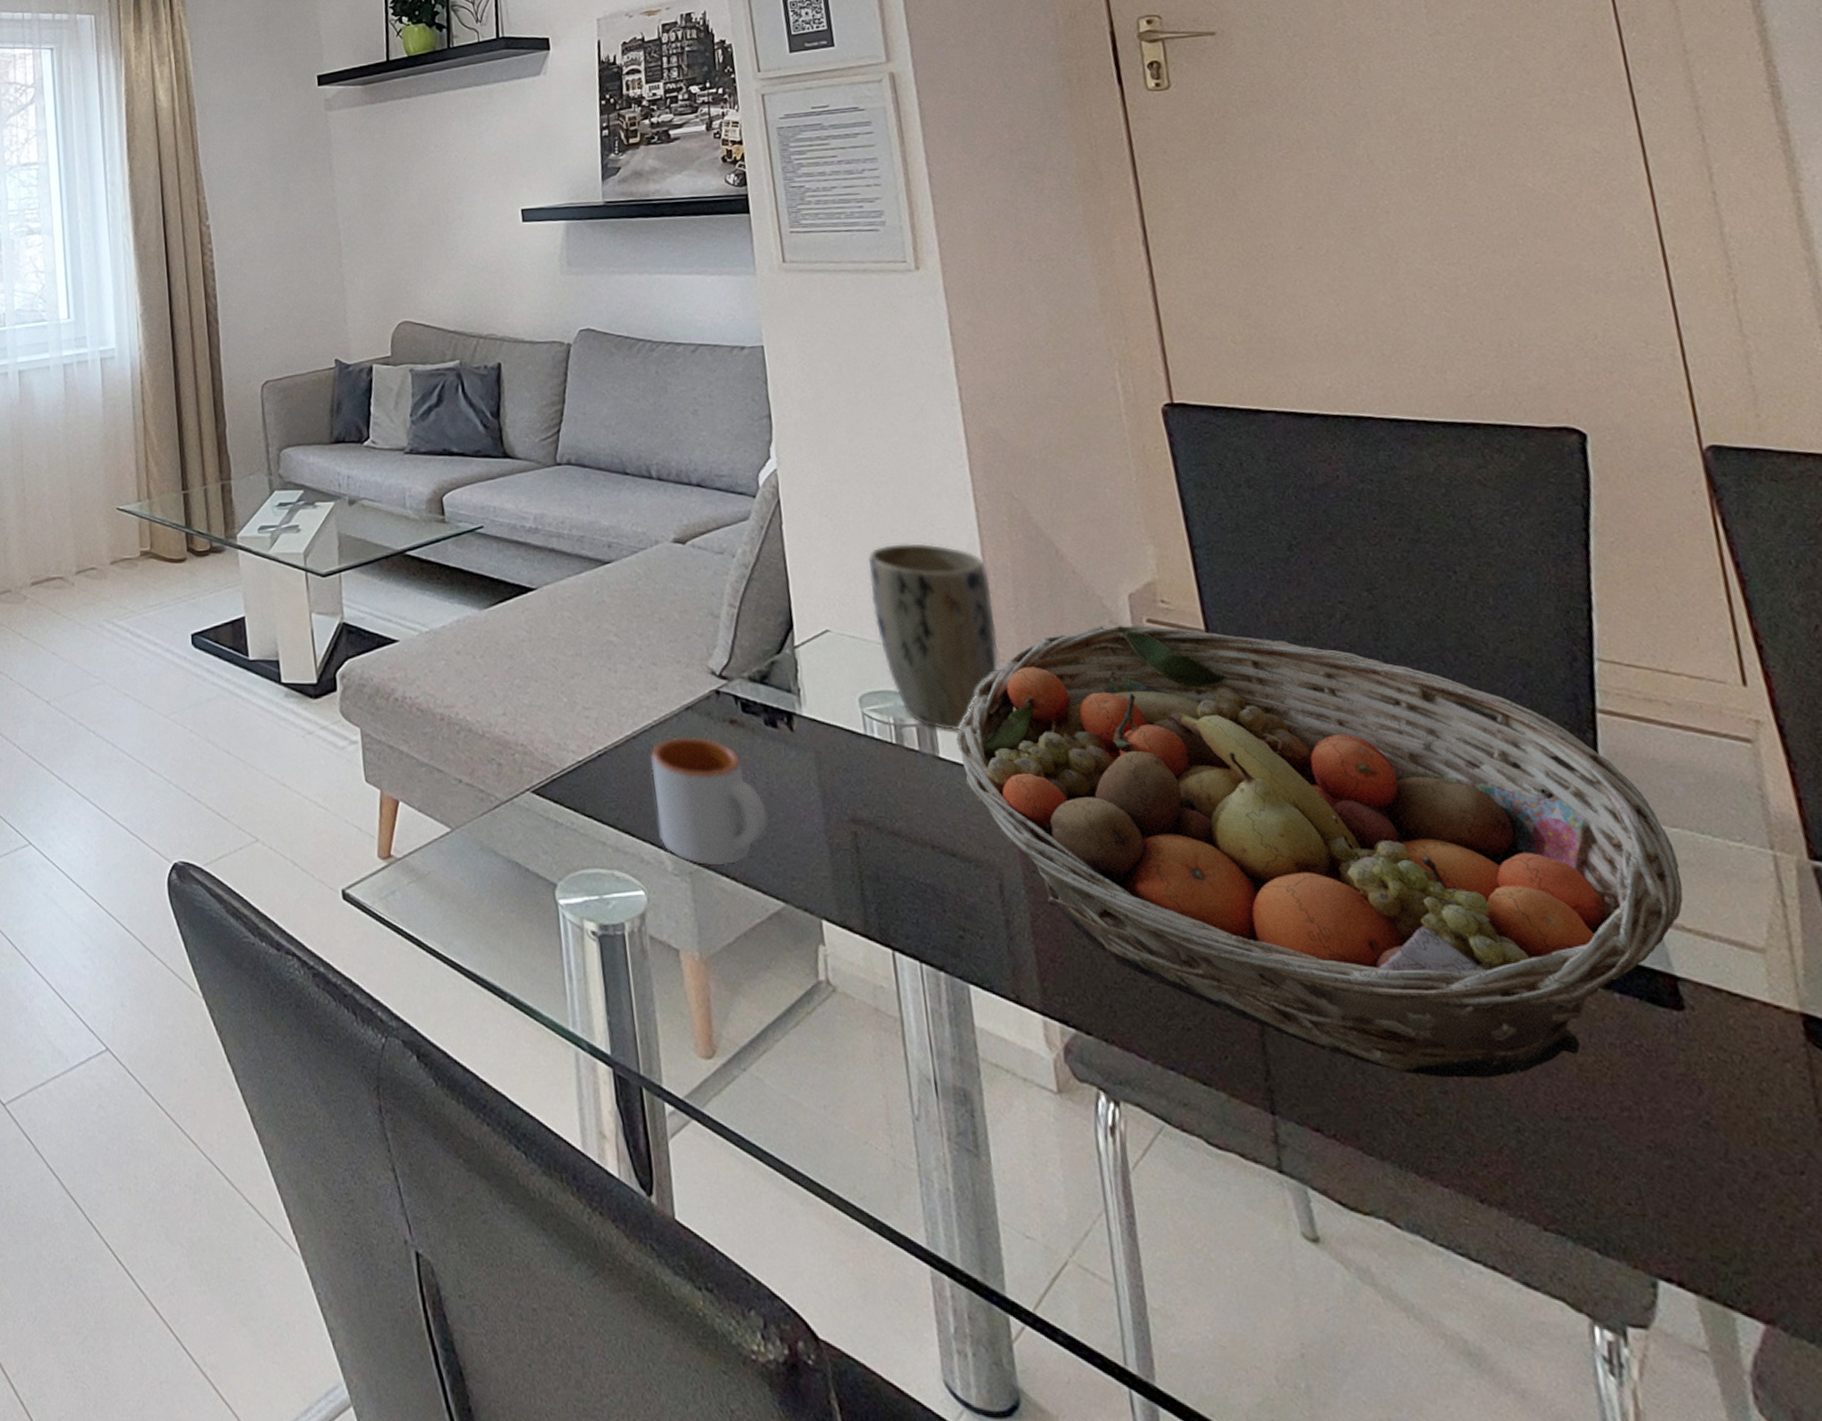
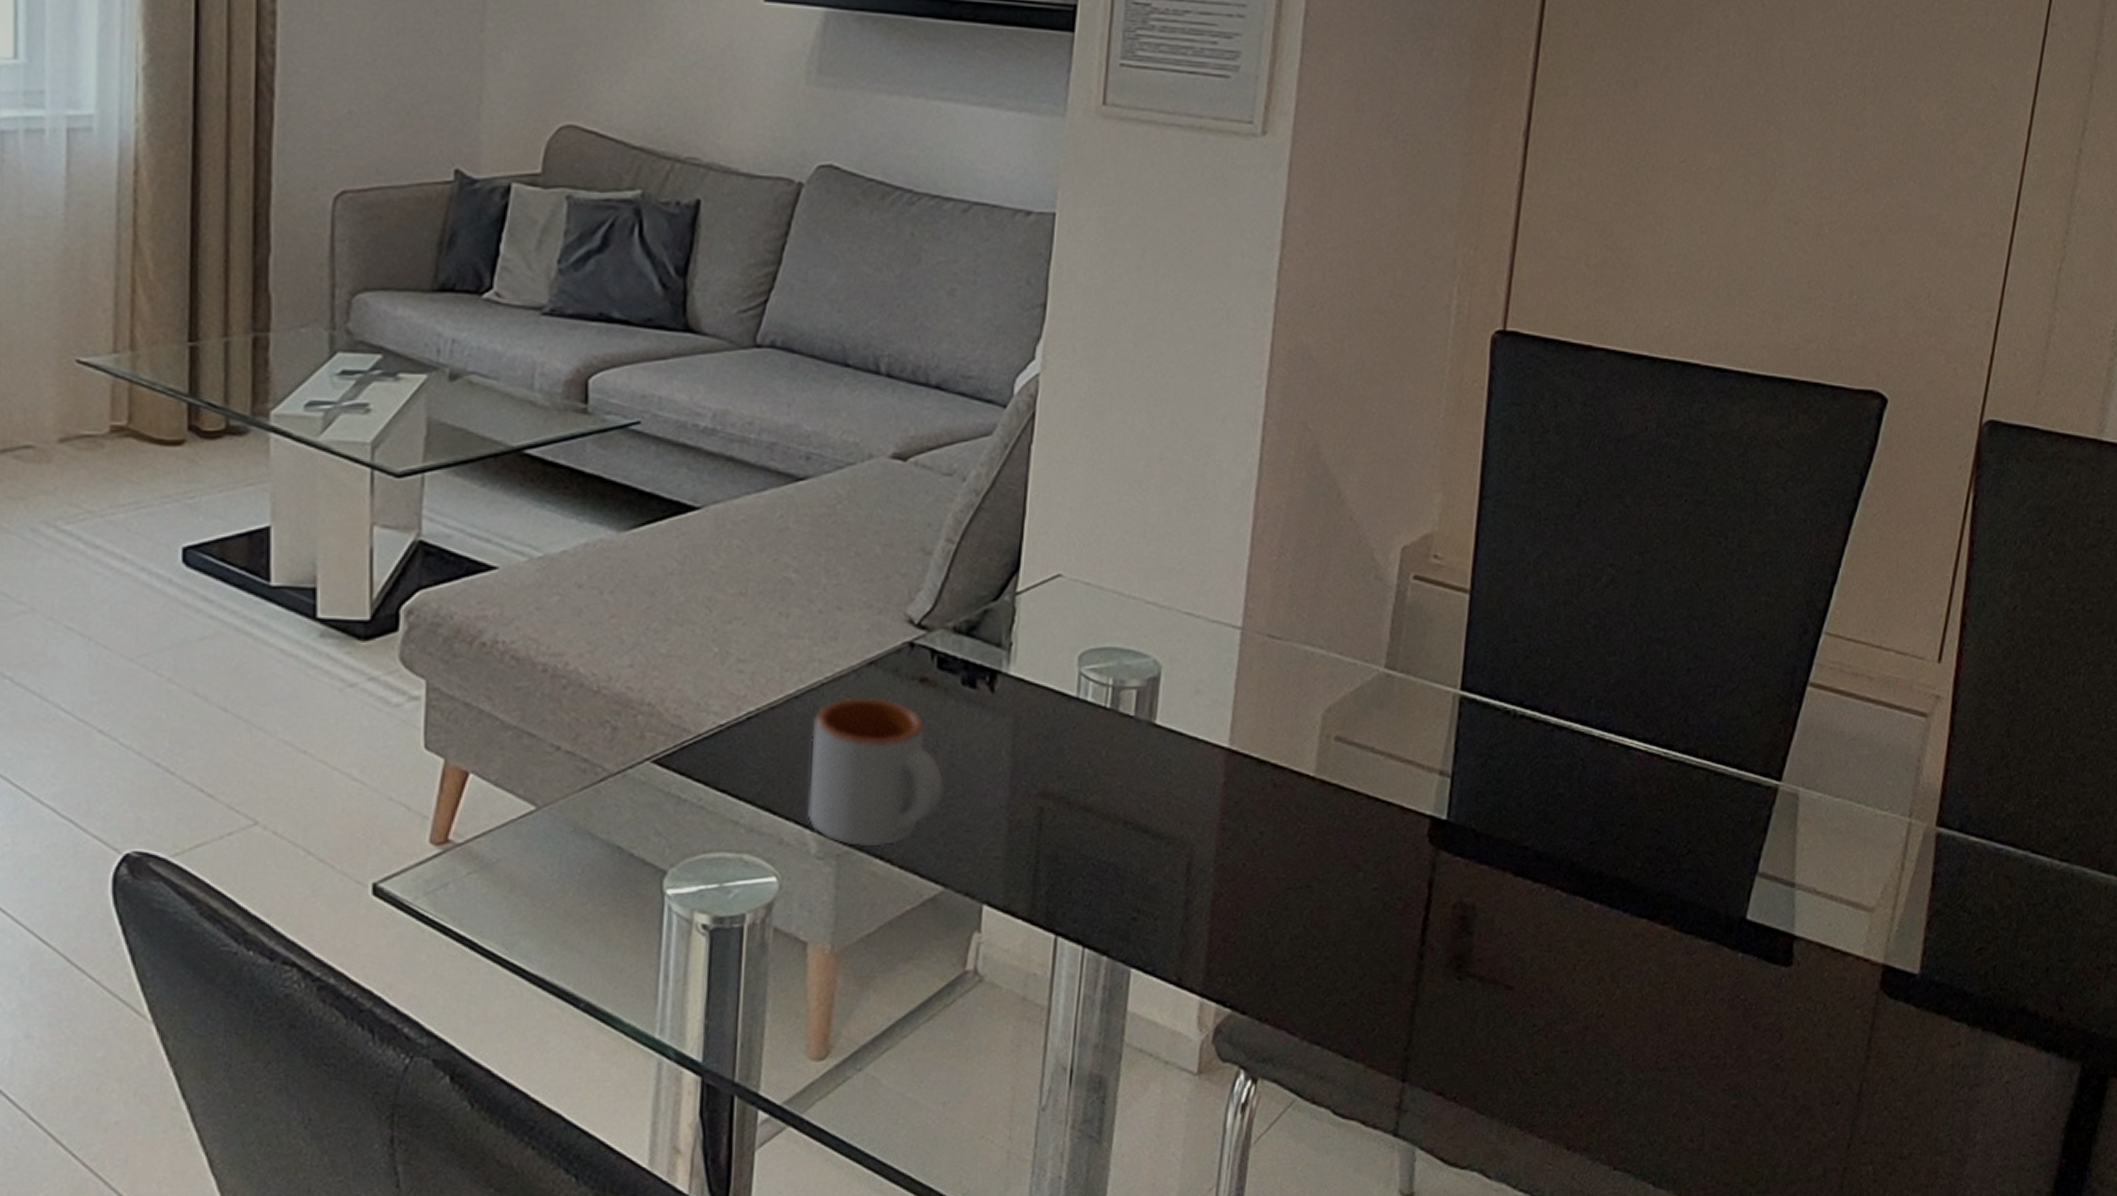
plant pot: present [868,543,999,731] -> none [1117,476,1257,695]
fruit basket: present [956,625,1683,1078] -> none [1176,581,1831,1039]

